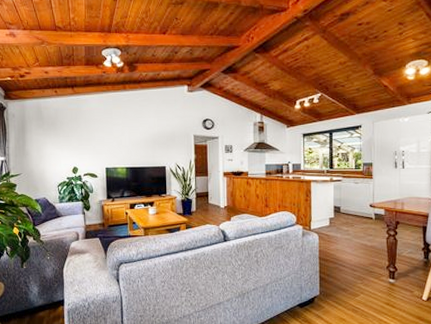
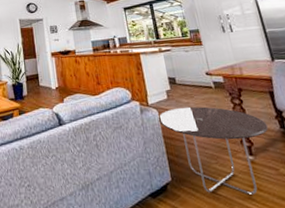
side table: none [317,234,414,310] -> present [158,106,269,195]

